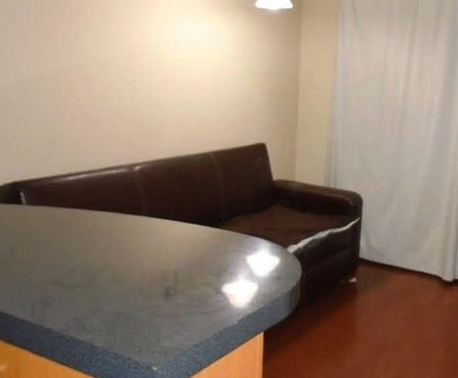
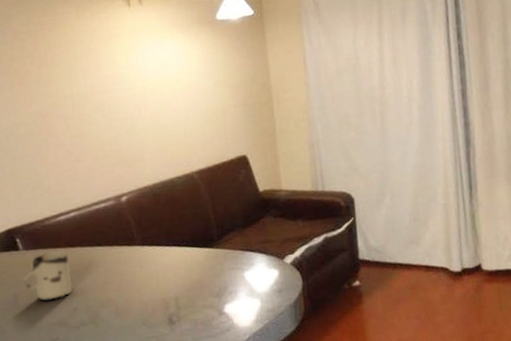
cup: none [21,210,73,259] -> present [22,251,72,301]

